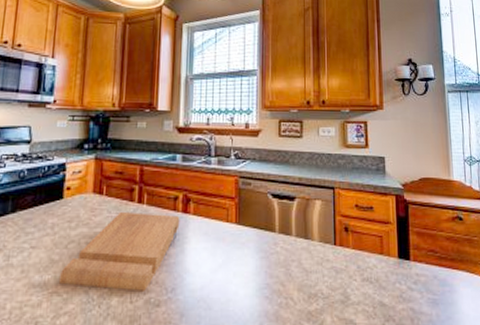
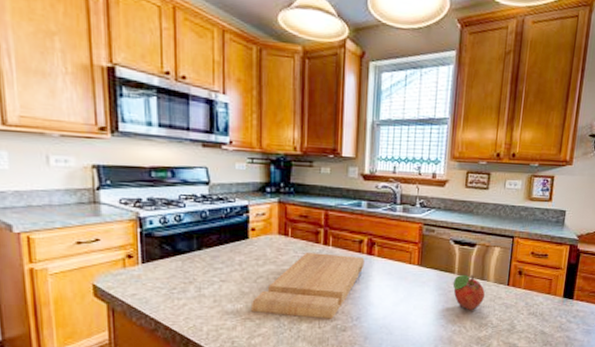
fruit: none [274,232,311,276] -> present [452,274,486,310]

